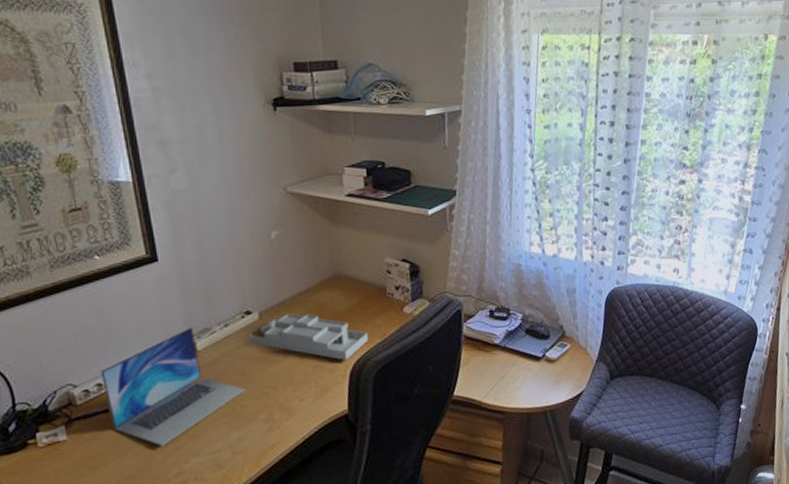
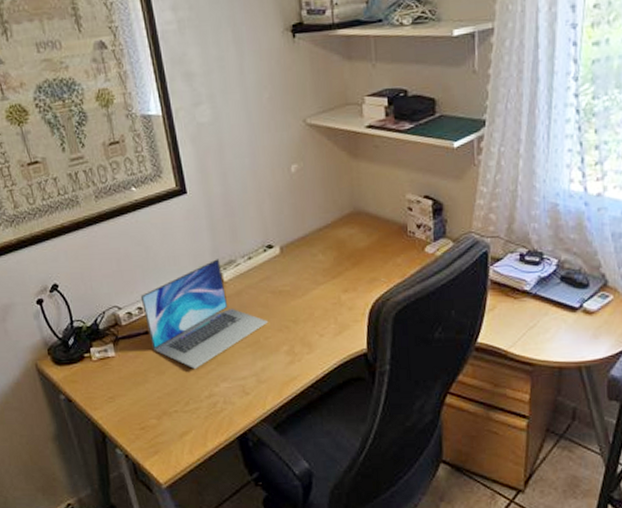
desk organizer: present [248,314,369,360] -> none [270,249,389,299]

